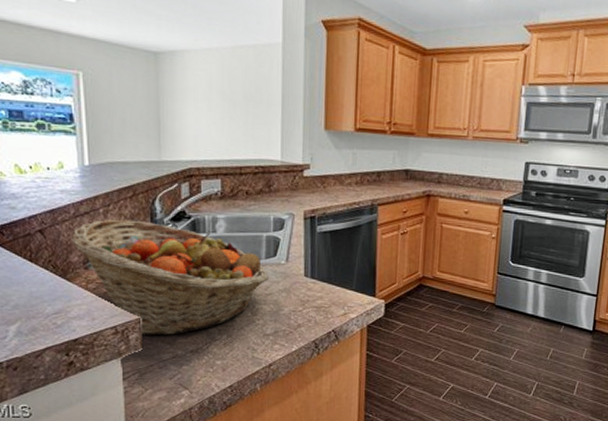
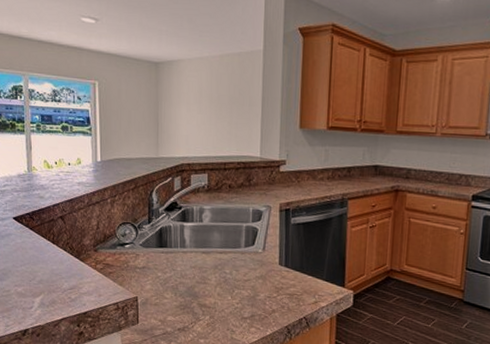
fruit basket: present [72,219,269,336] -> none [86,208,247,314]

